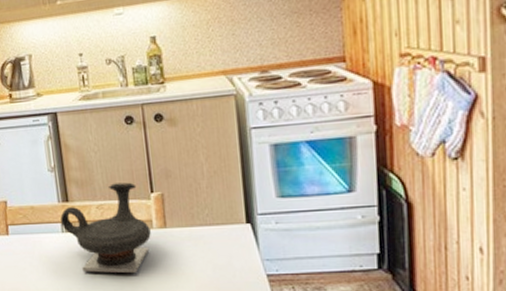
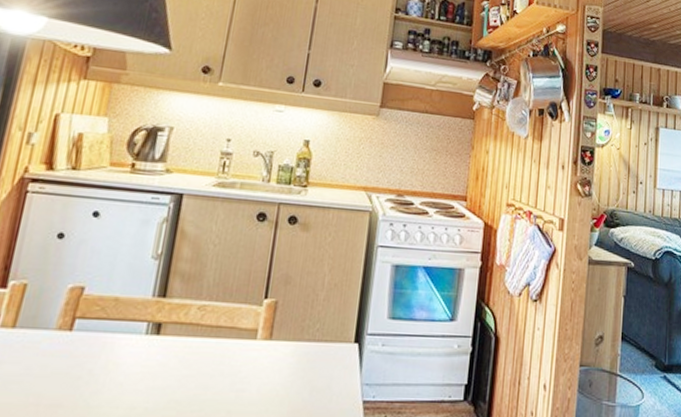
teapot: present [60,182,151,274] -> none [148,282,254,392]

